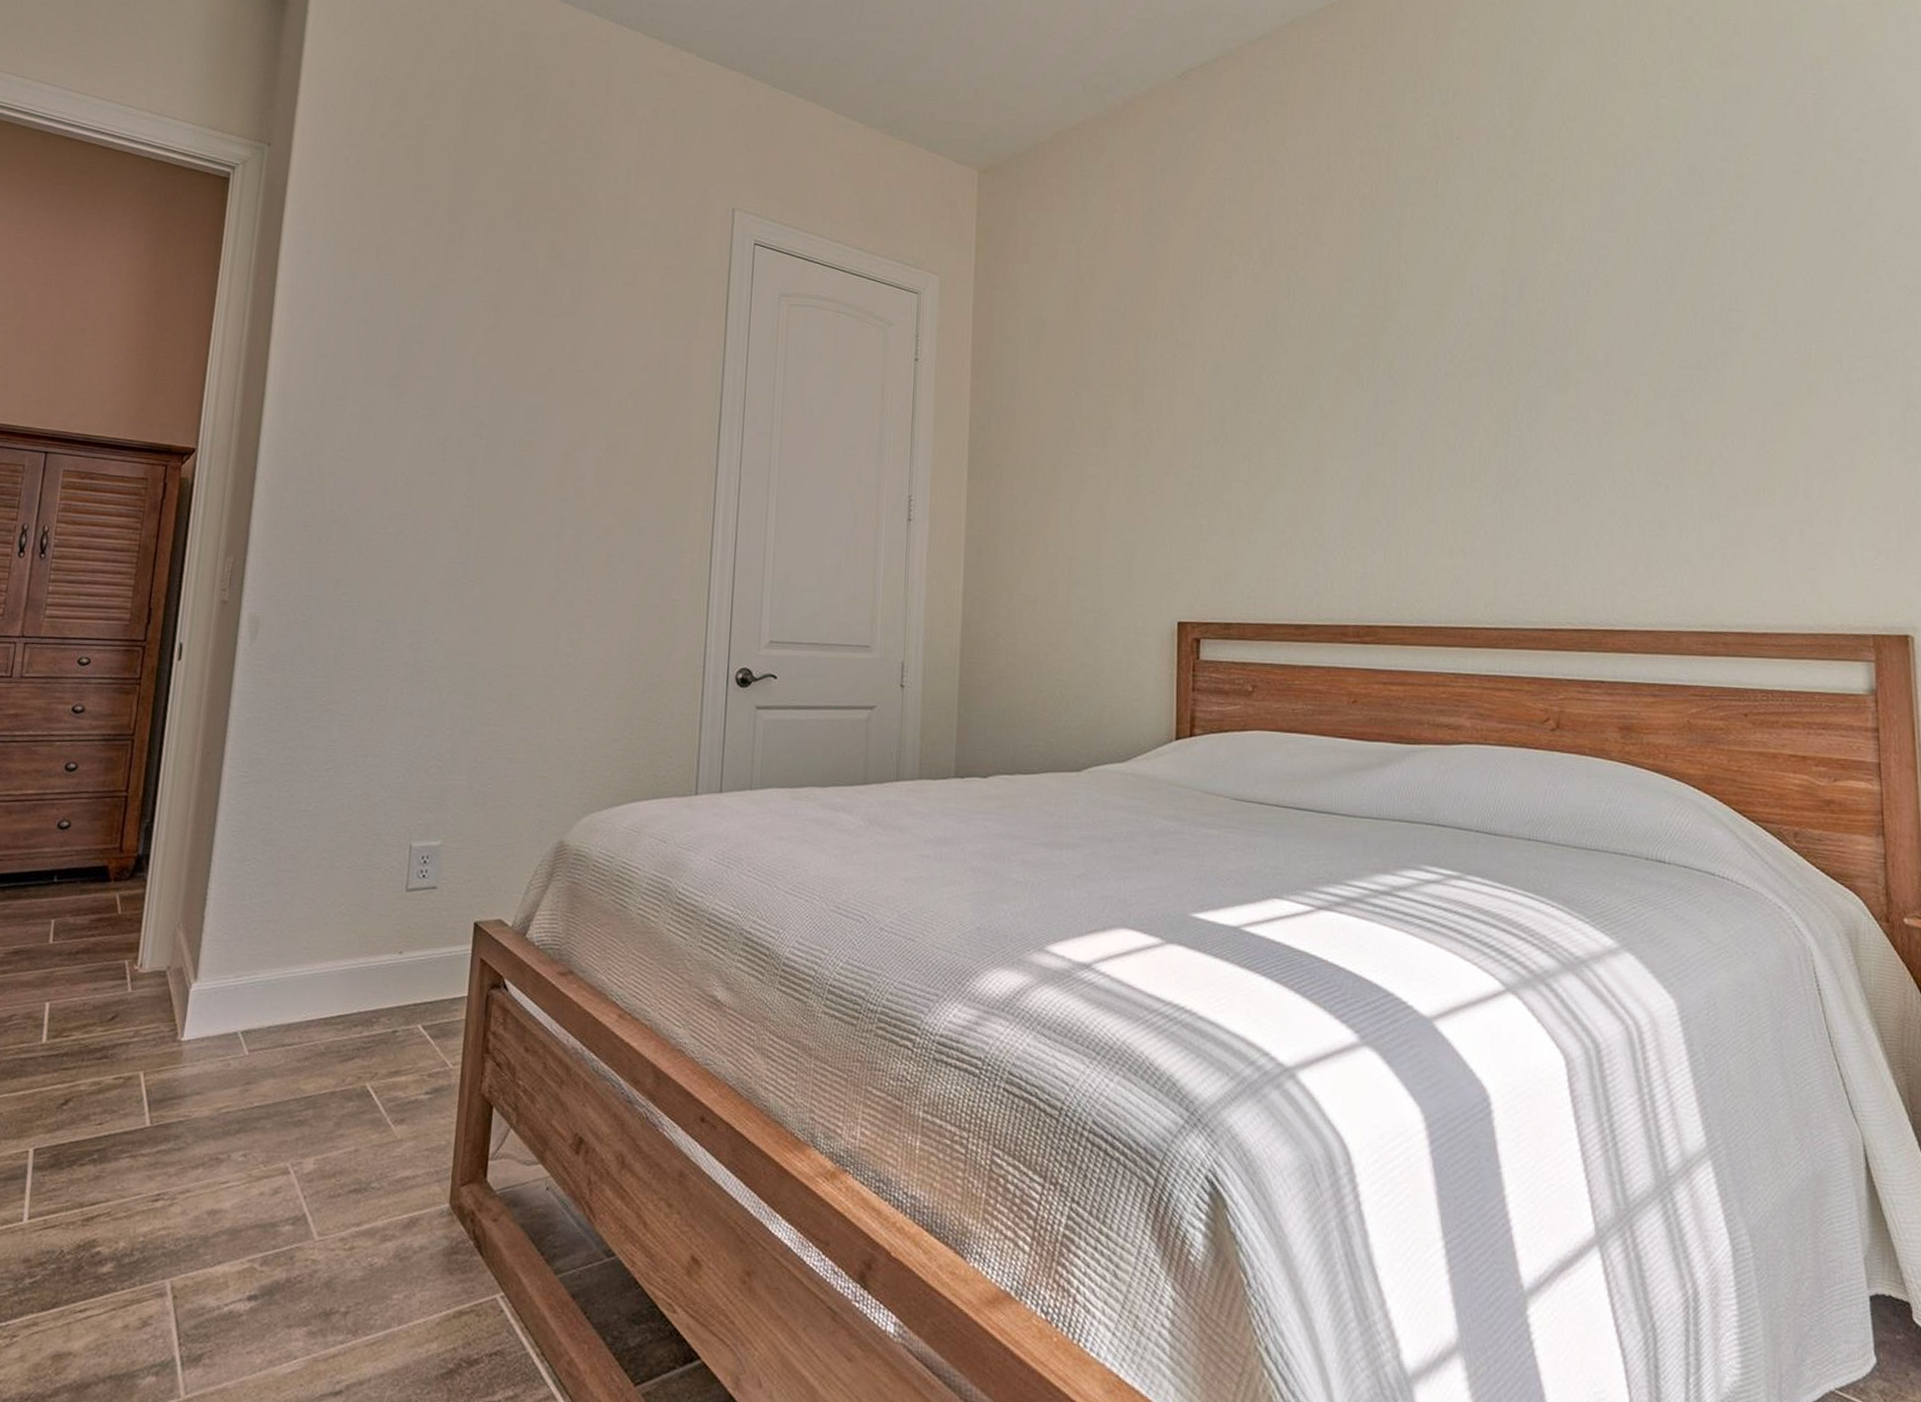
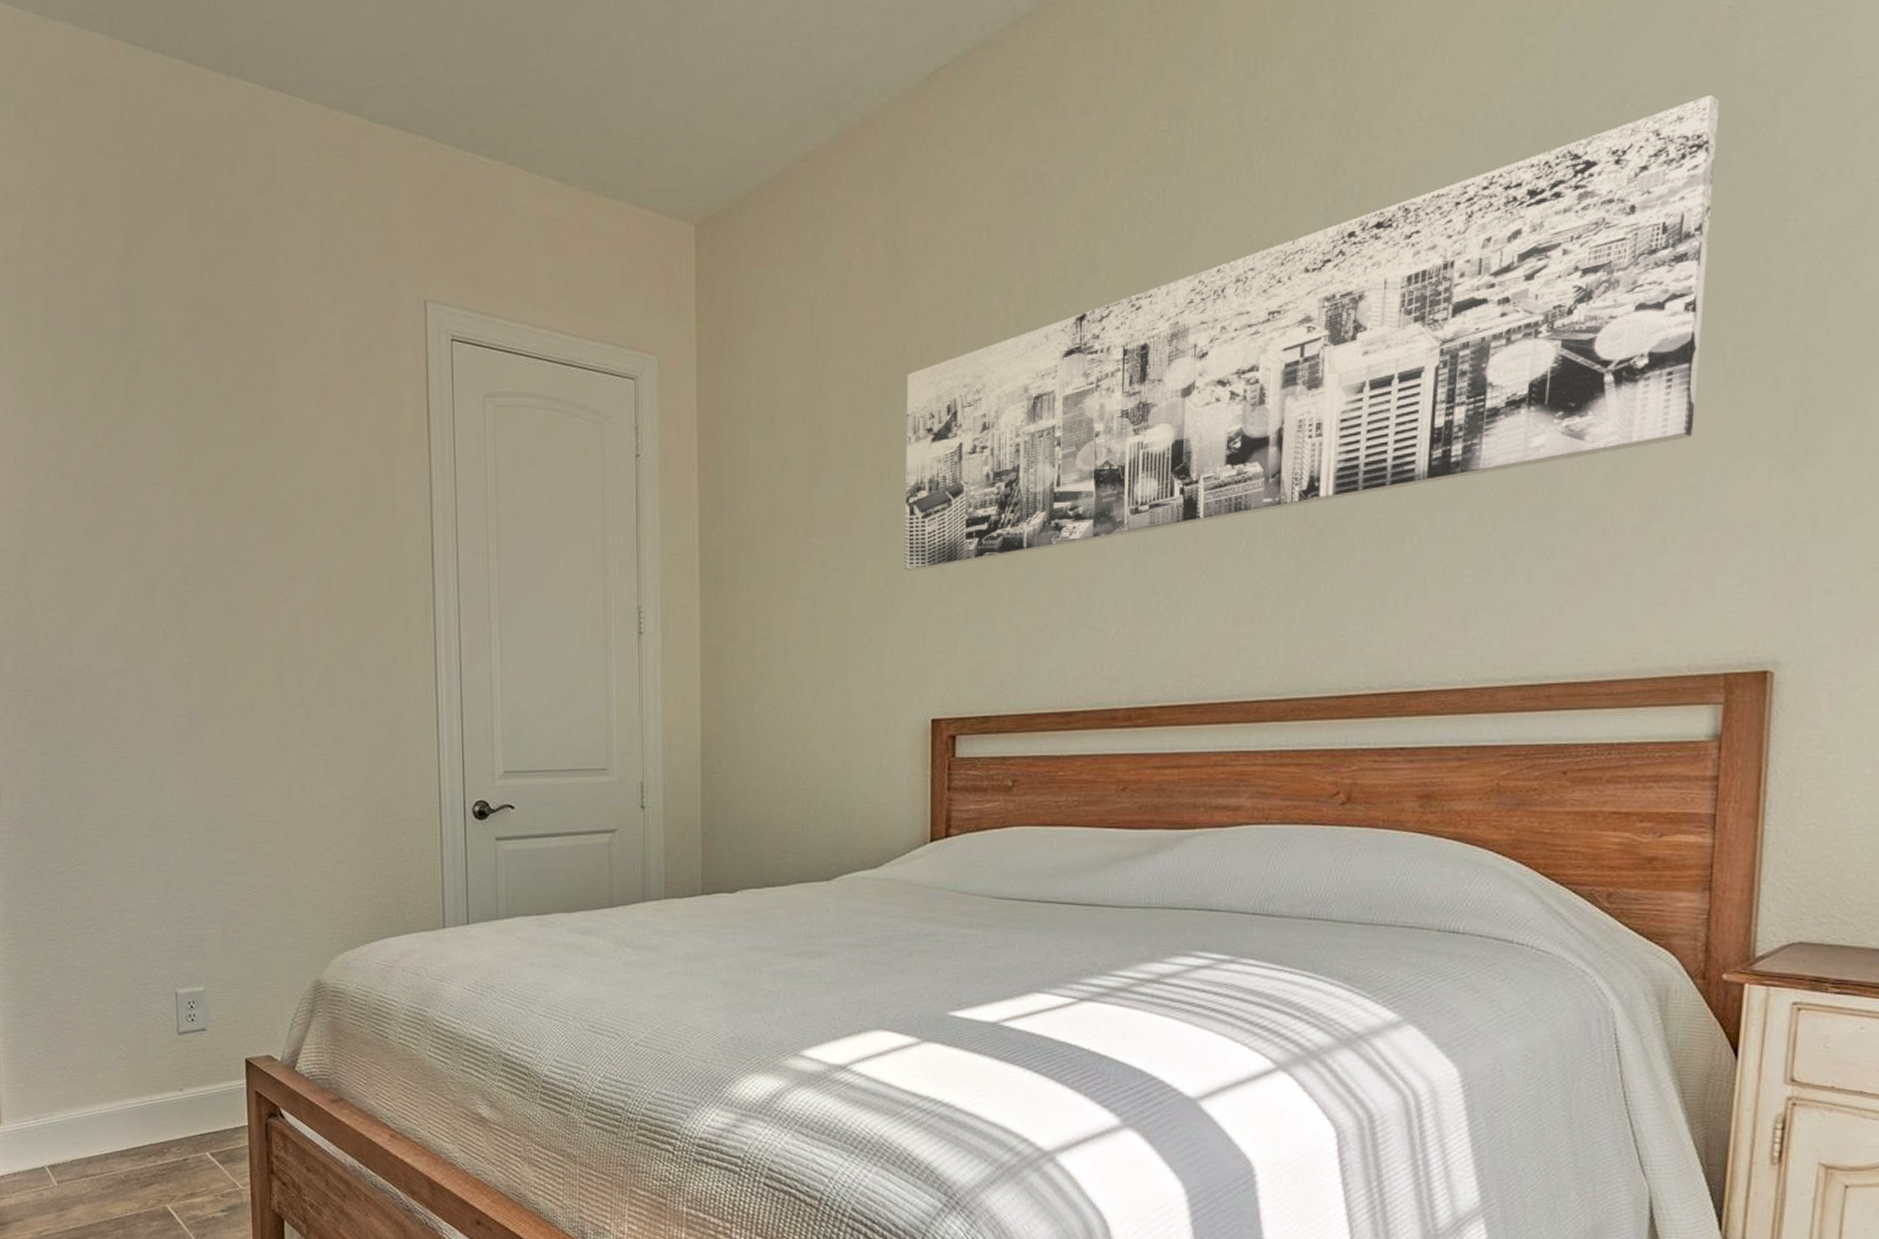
wall art: none [1154,158,1824,485] -> present [904,94,1719,571]

